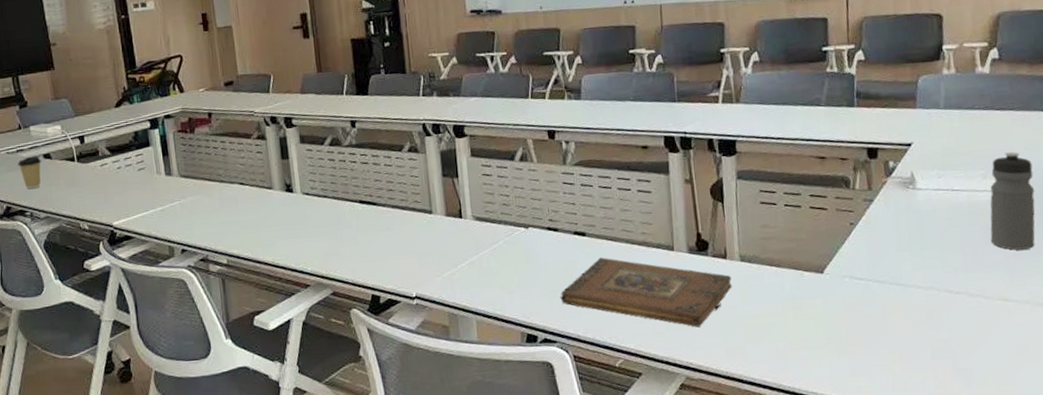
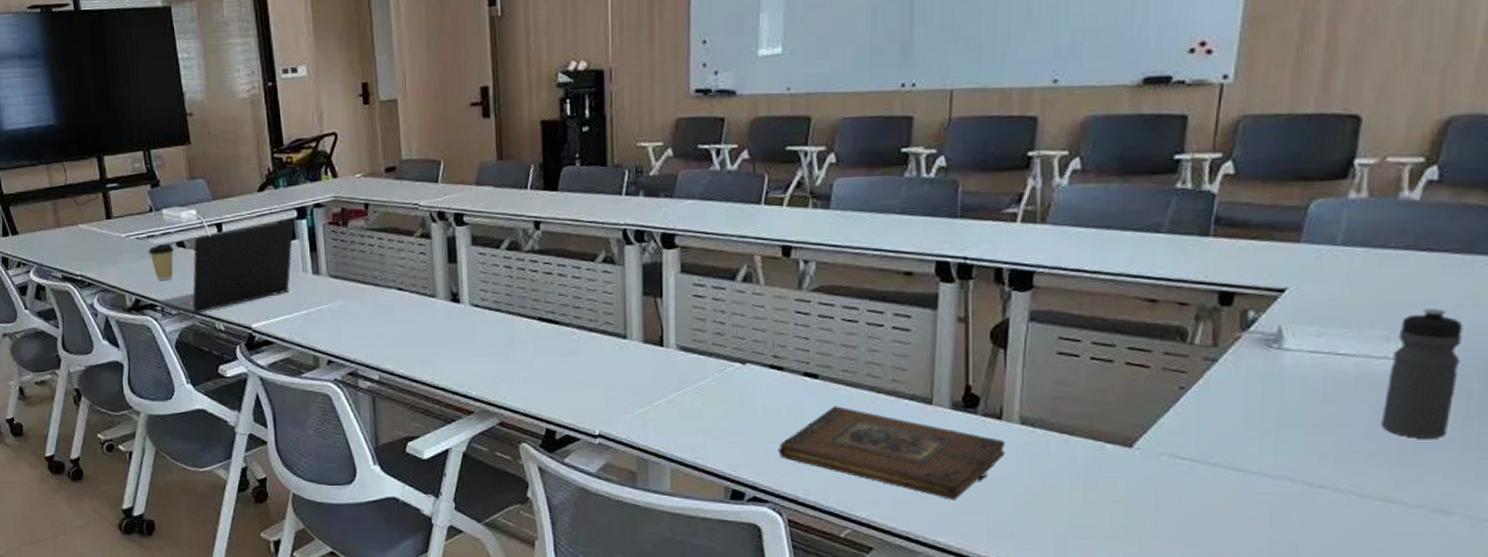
laptop: none [27,131,148,217] -> present [158,221,294,314]

